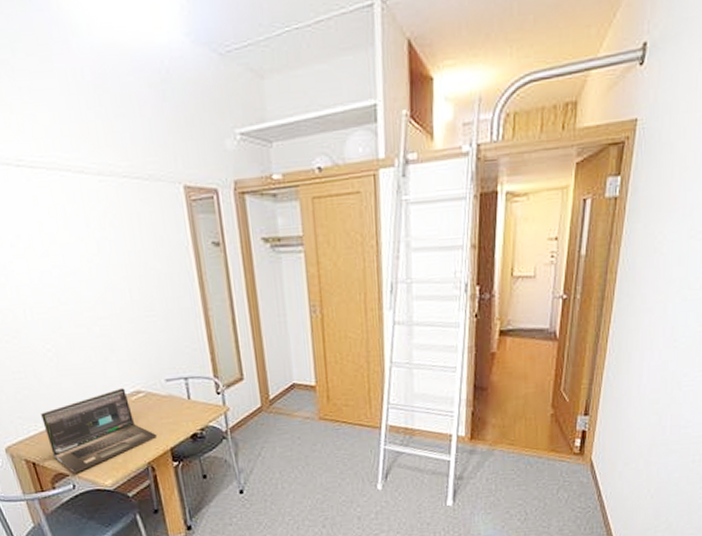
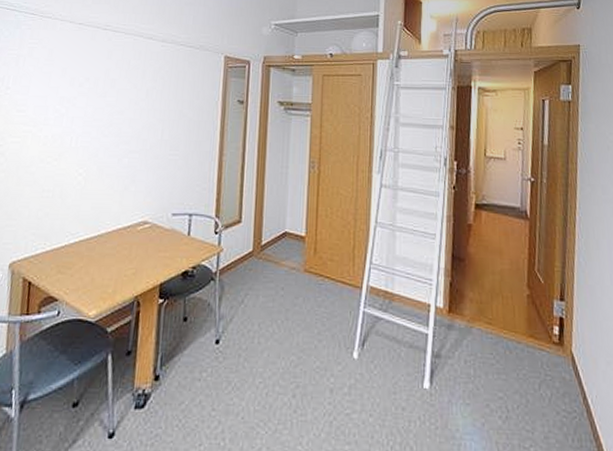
laptop: present [41,388,158,473] -> none [50,217,151,299]

